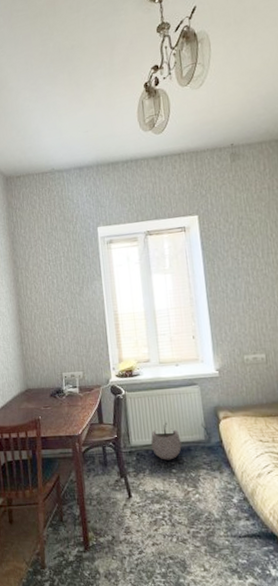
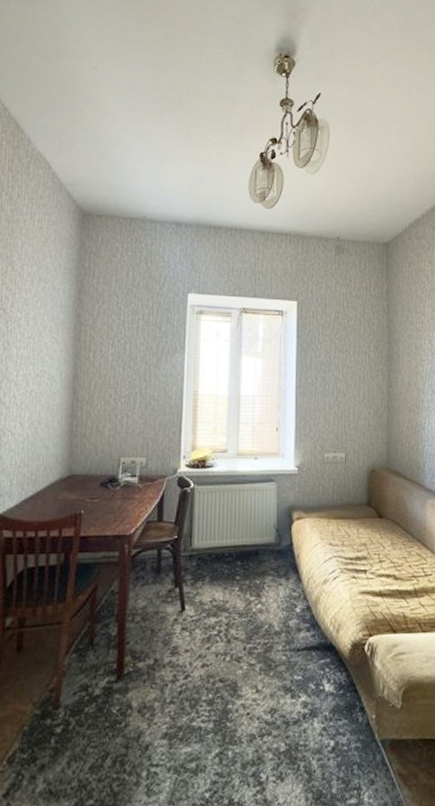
plant pot: present [151,422,182,460] -> none [216,522,250,566]

